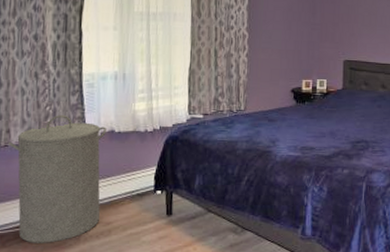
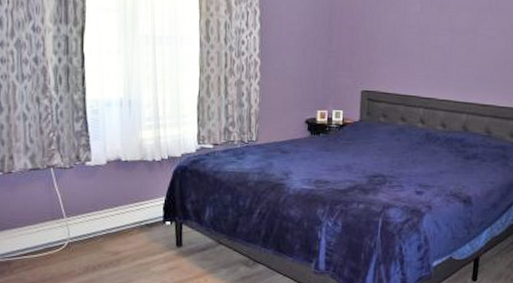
laundry hamper: present [7,114,106,243] -> none [11,141,112,271]

